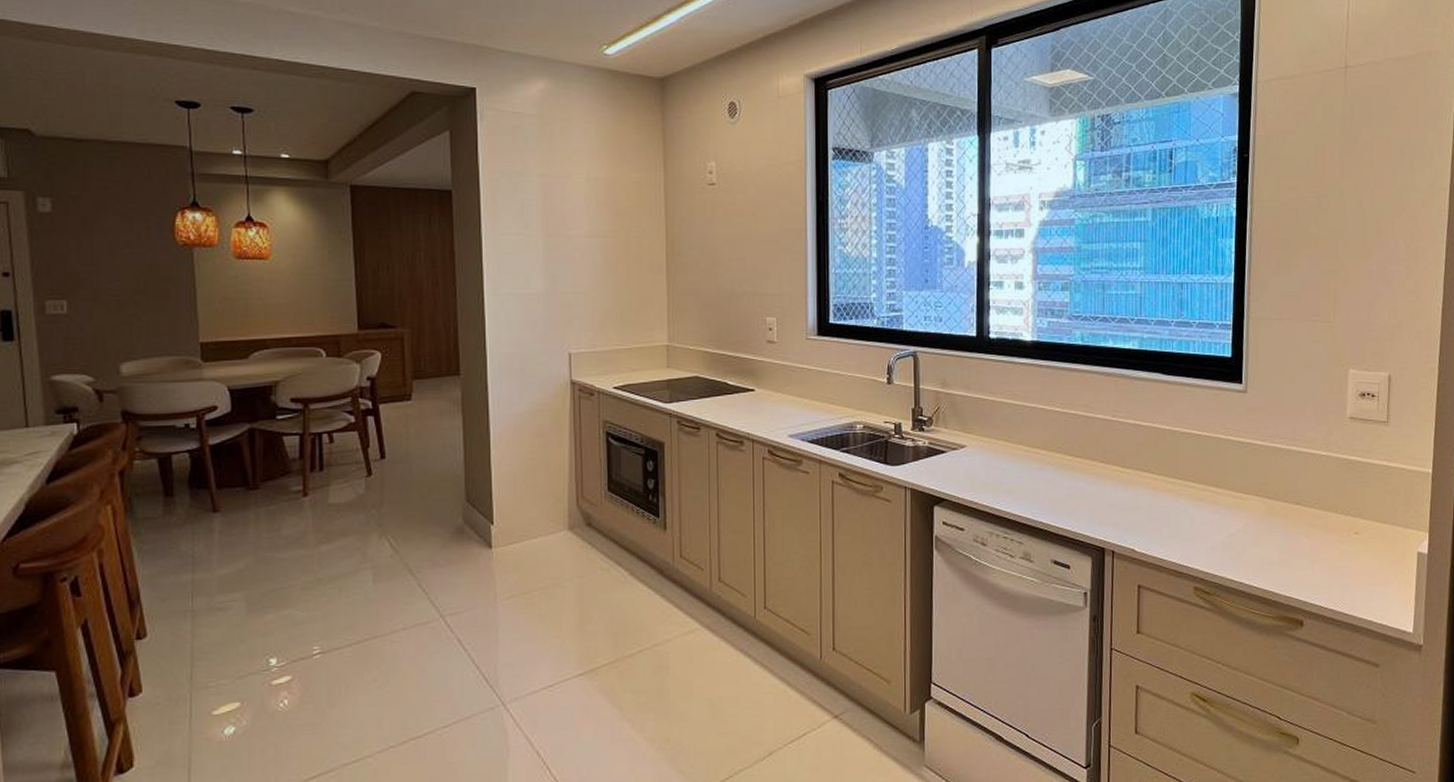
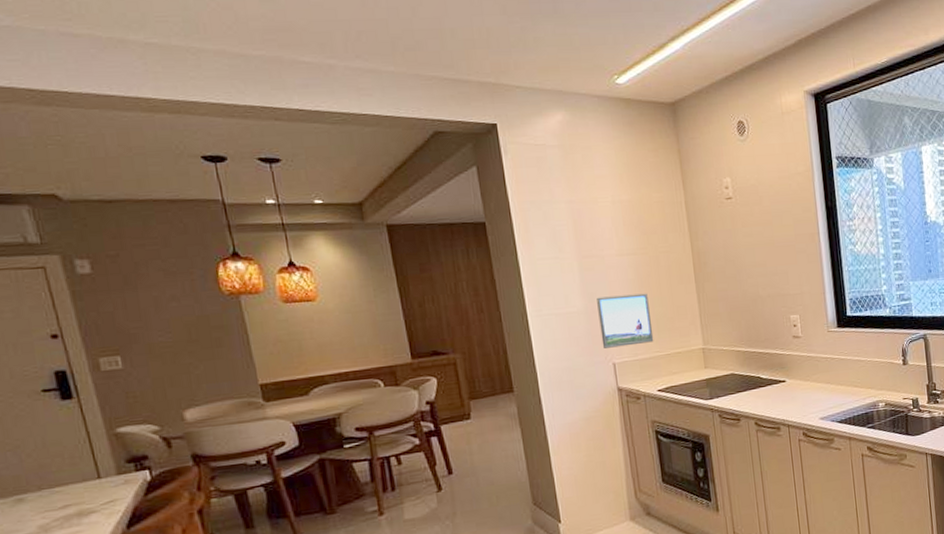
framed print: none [559,280,615,336] -> present [597,293,654,348]

